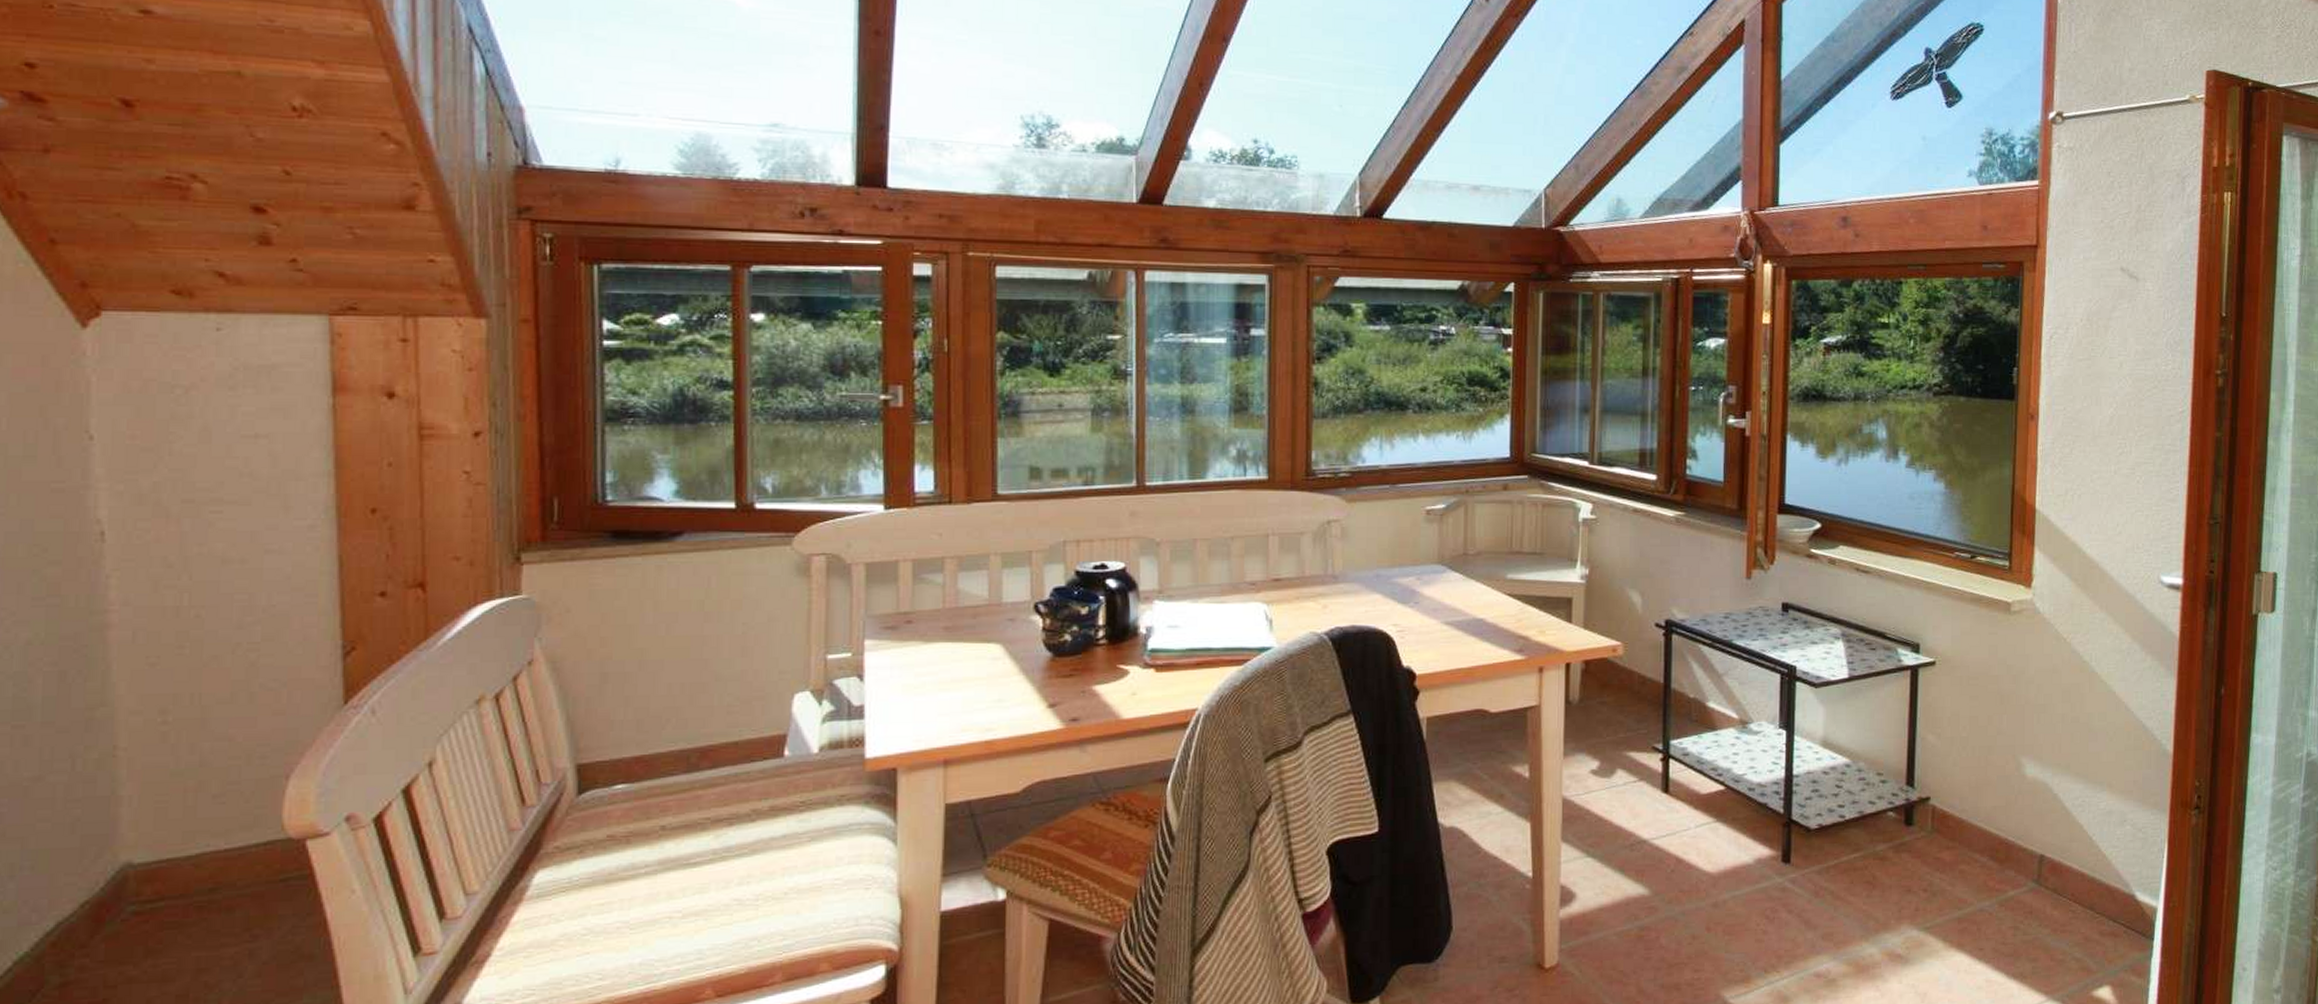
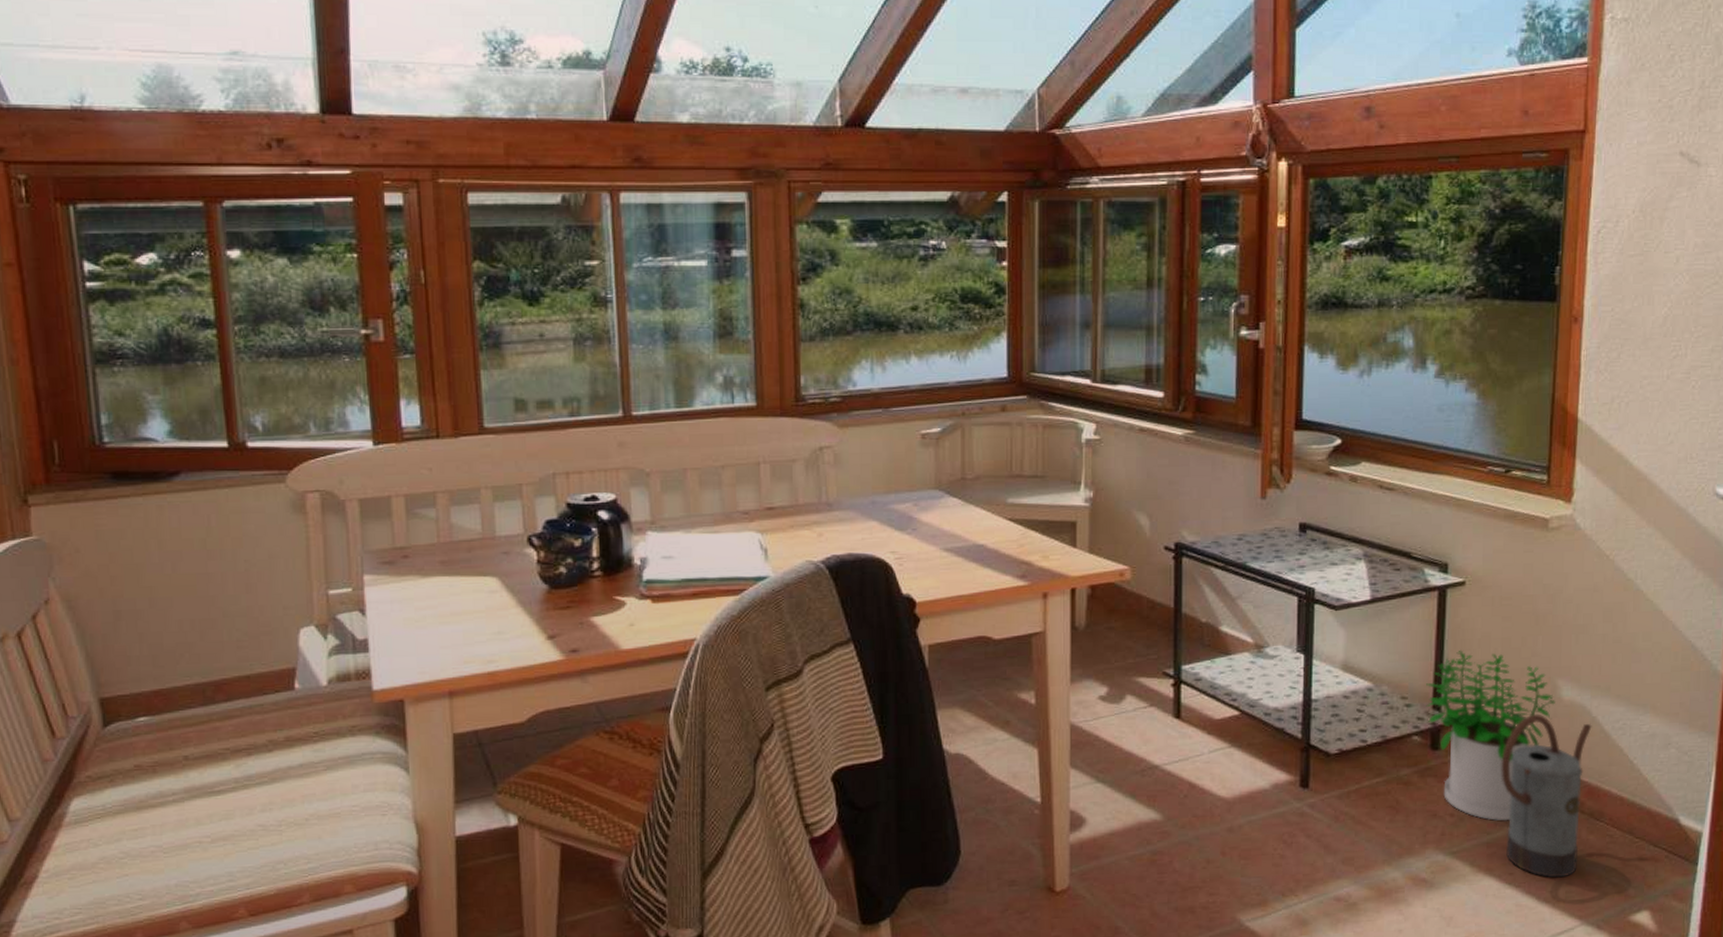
potted plant: none [1900,727,2020,897] -> present [1426,649,1555,821]
watering can: none [1970,790,2054,954] -> present [1501,713,1592,878]

